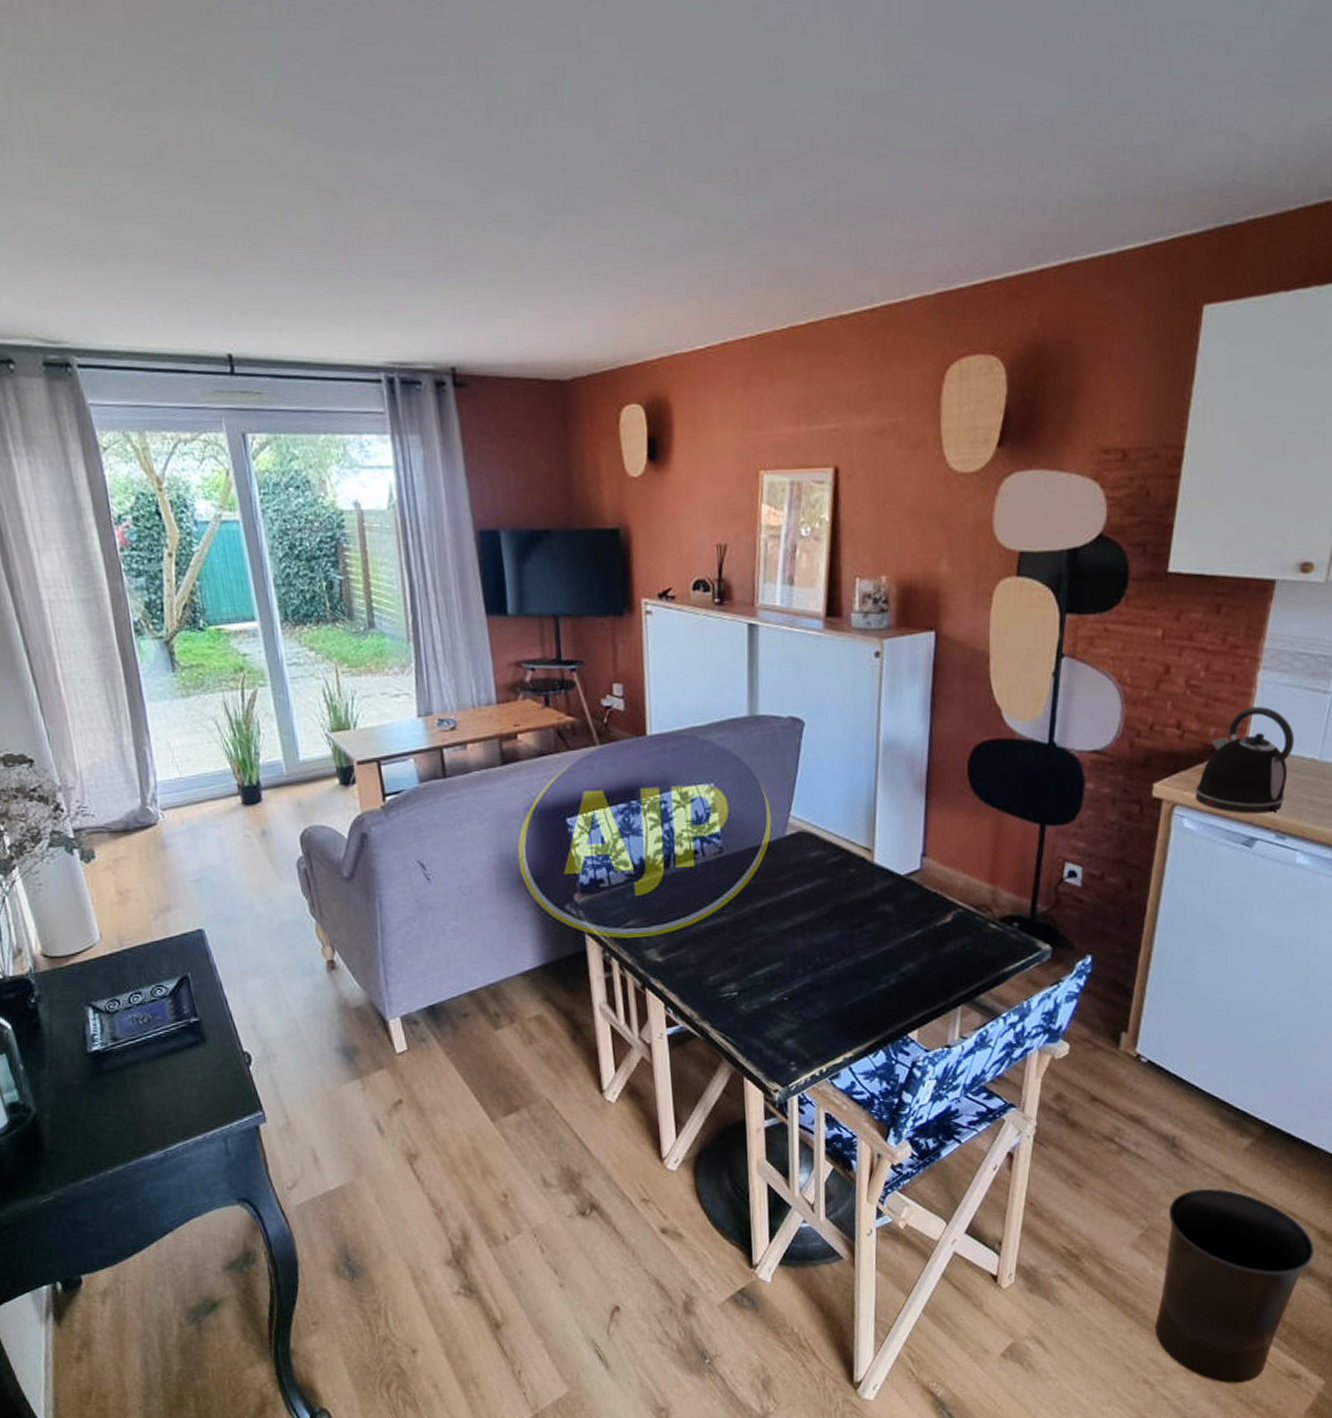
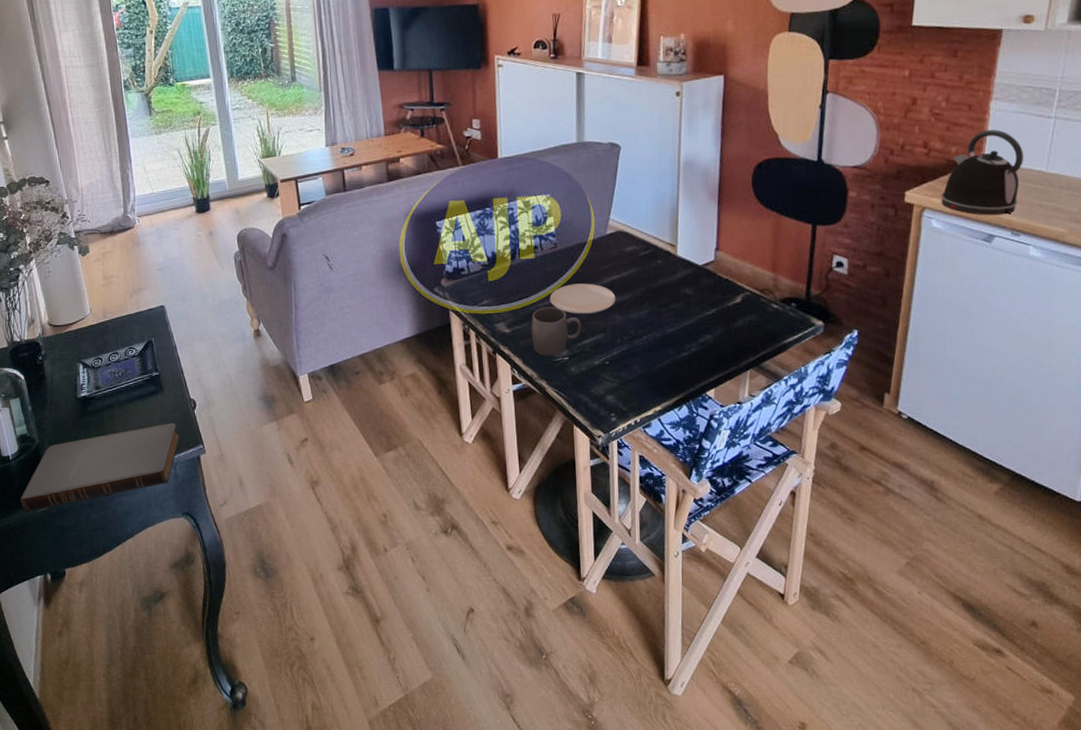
book: none [13,1083,231,1203] -> present [20,422,180,512]
mug: none [690,928,754,992] -> present [531,306,581,356]
plate: none [713,898,798,939] -> present [549,283,616,315]
waste bin: present [1155,1188,1315,1384] -> none [922,525,1061,696]

